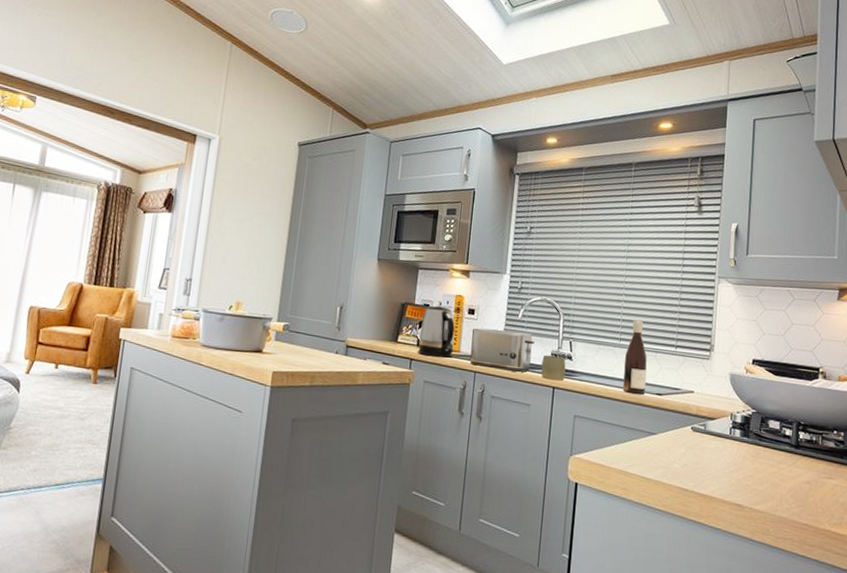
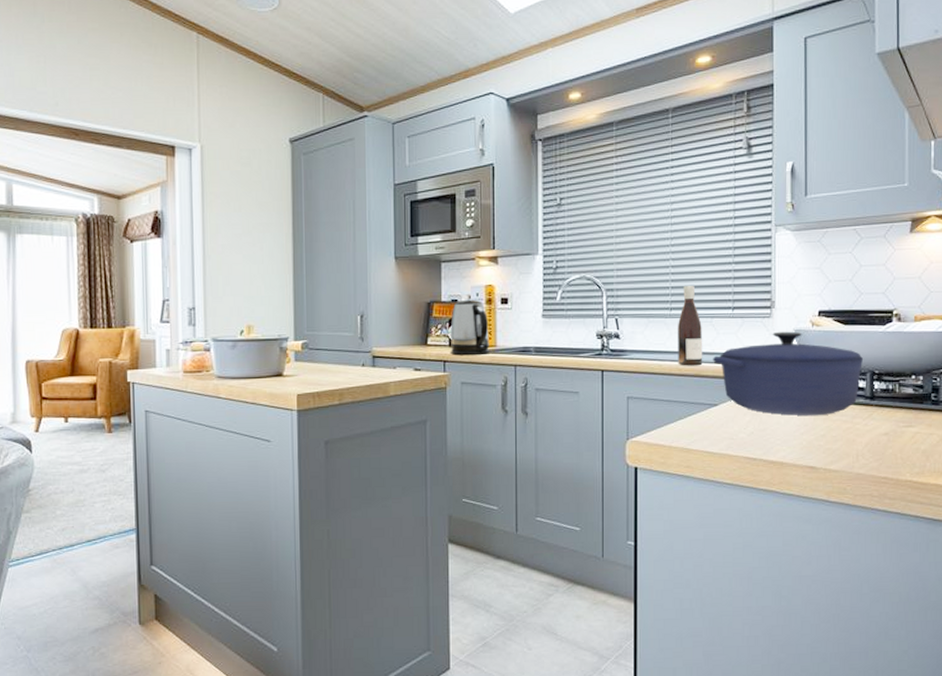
toaster: present [470,327,535,373] -> none [508,316,577,360]
mug: present [541,354,566,382] -> none [587,336,614,363]
cooking pot: none [655,373,790,457] -> present [713,331,863,416]

